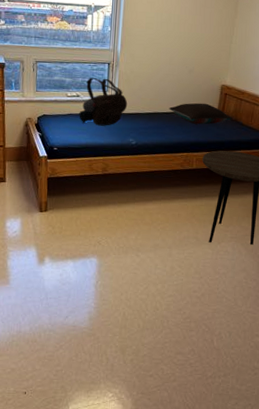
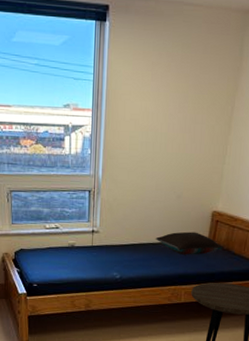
backpack: present [79,77,128,126] -> none [59,206,111,260]

